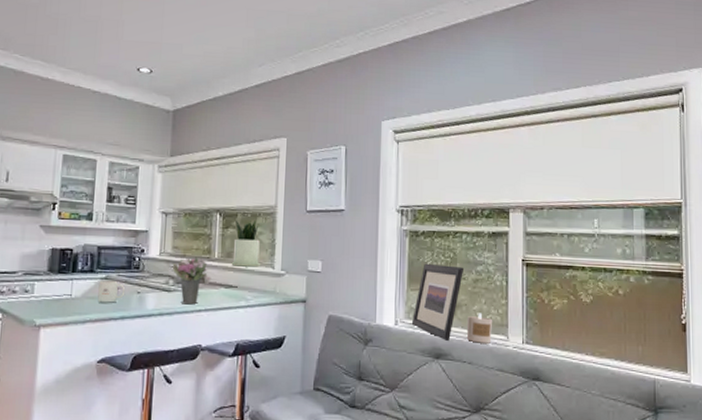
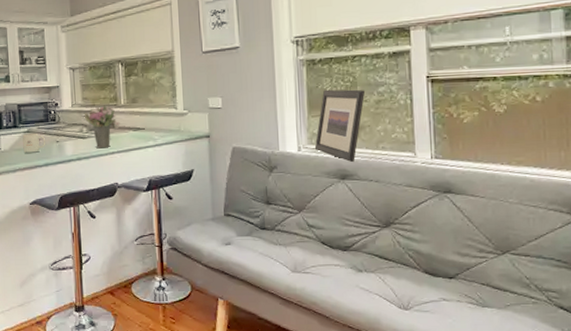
planter: present [231,220,261,267] -> none [136,65,165,110]
candle: present [466,313,493,344] -> none [371,132,399,162]

